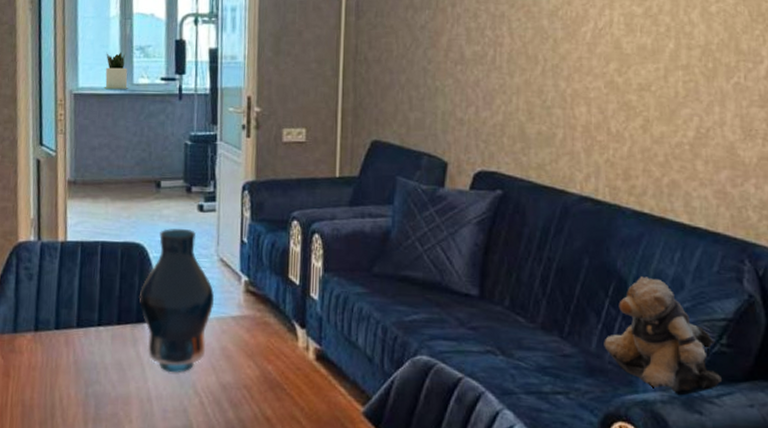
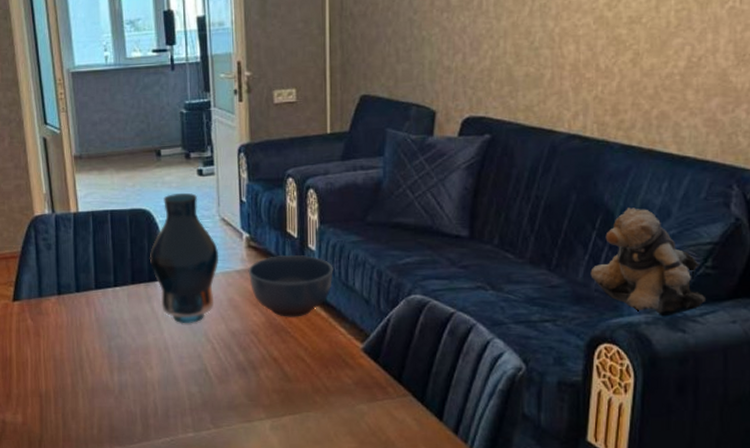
planter: present [104,52,129,90] -> none [98,28,123,66]
bowl: none [244,302,336,373] -> present [248,254,334,317]

